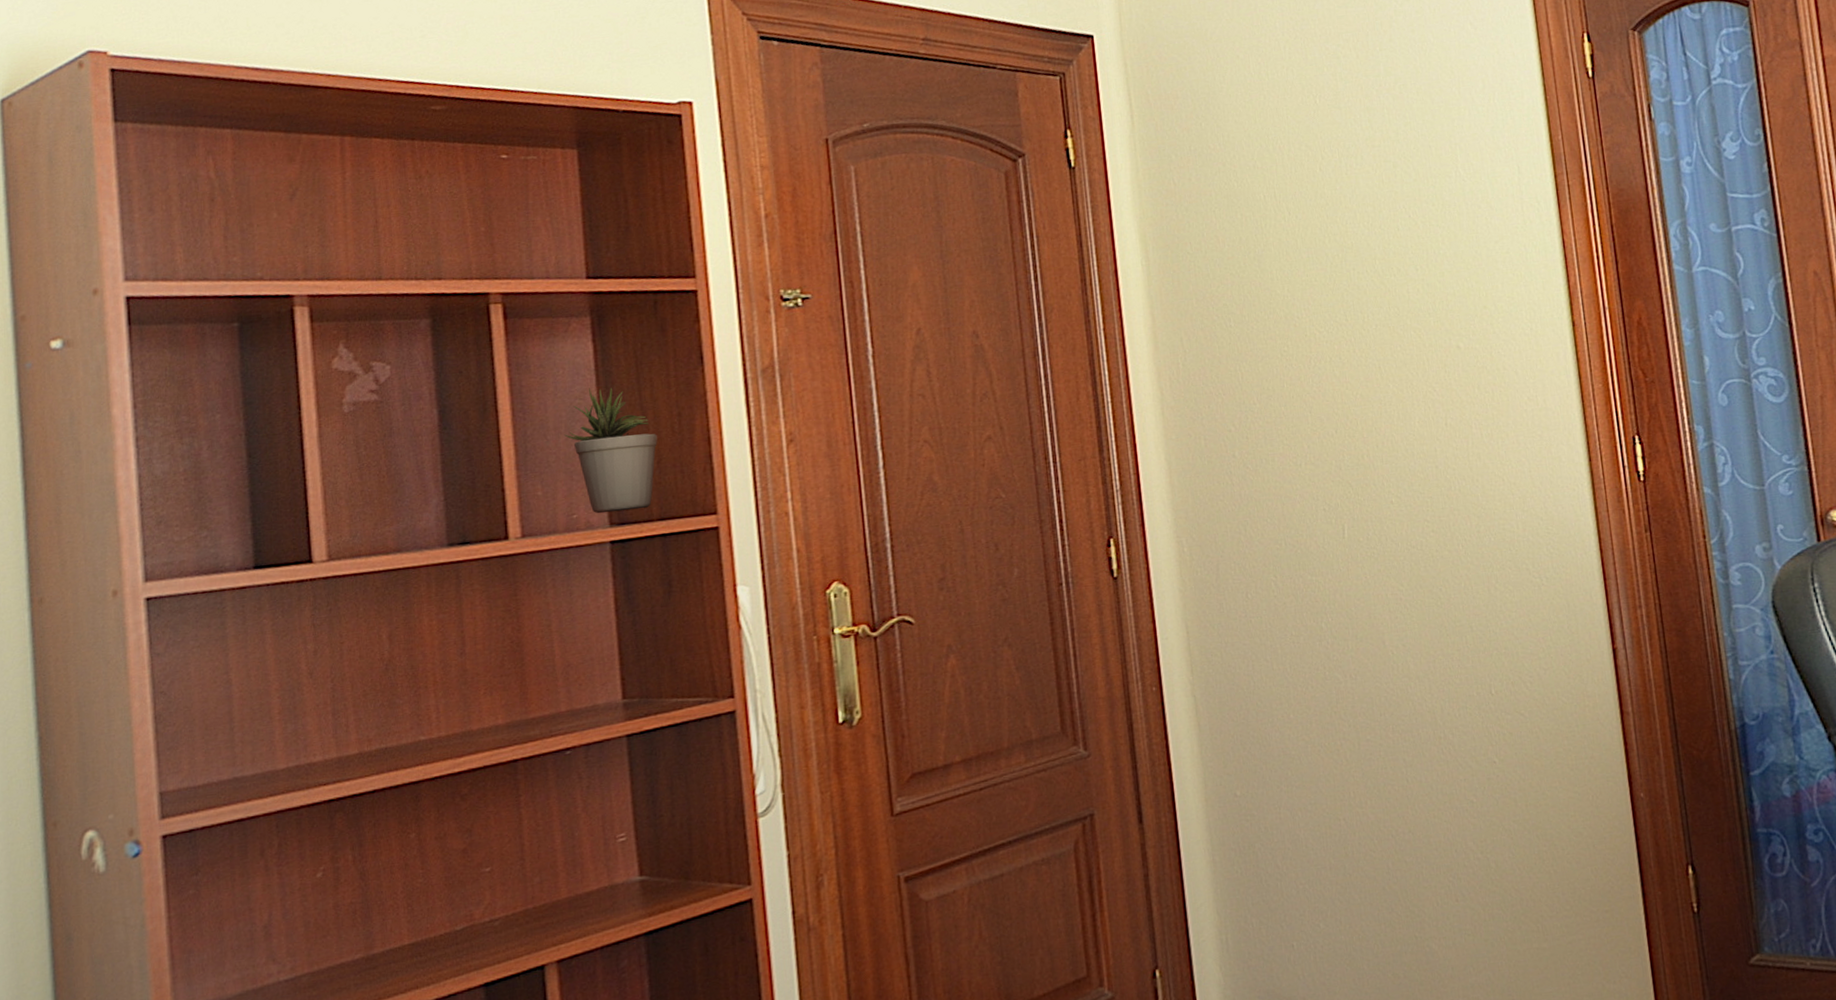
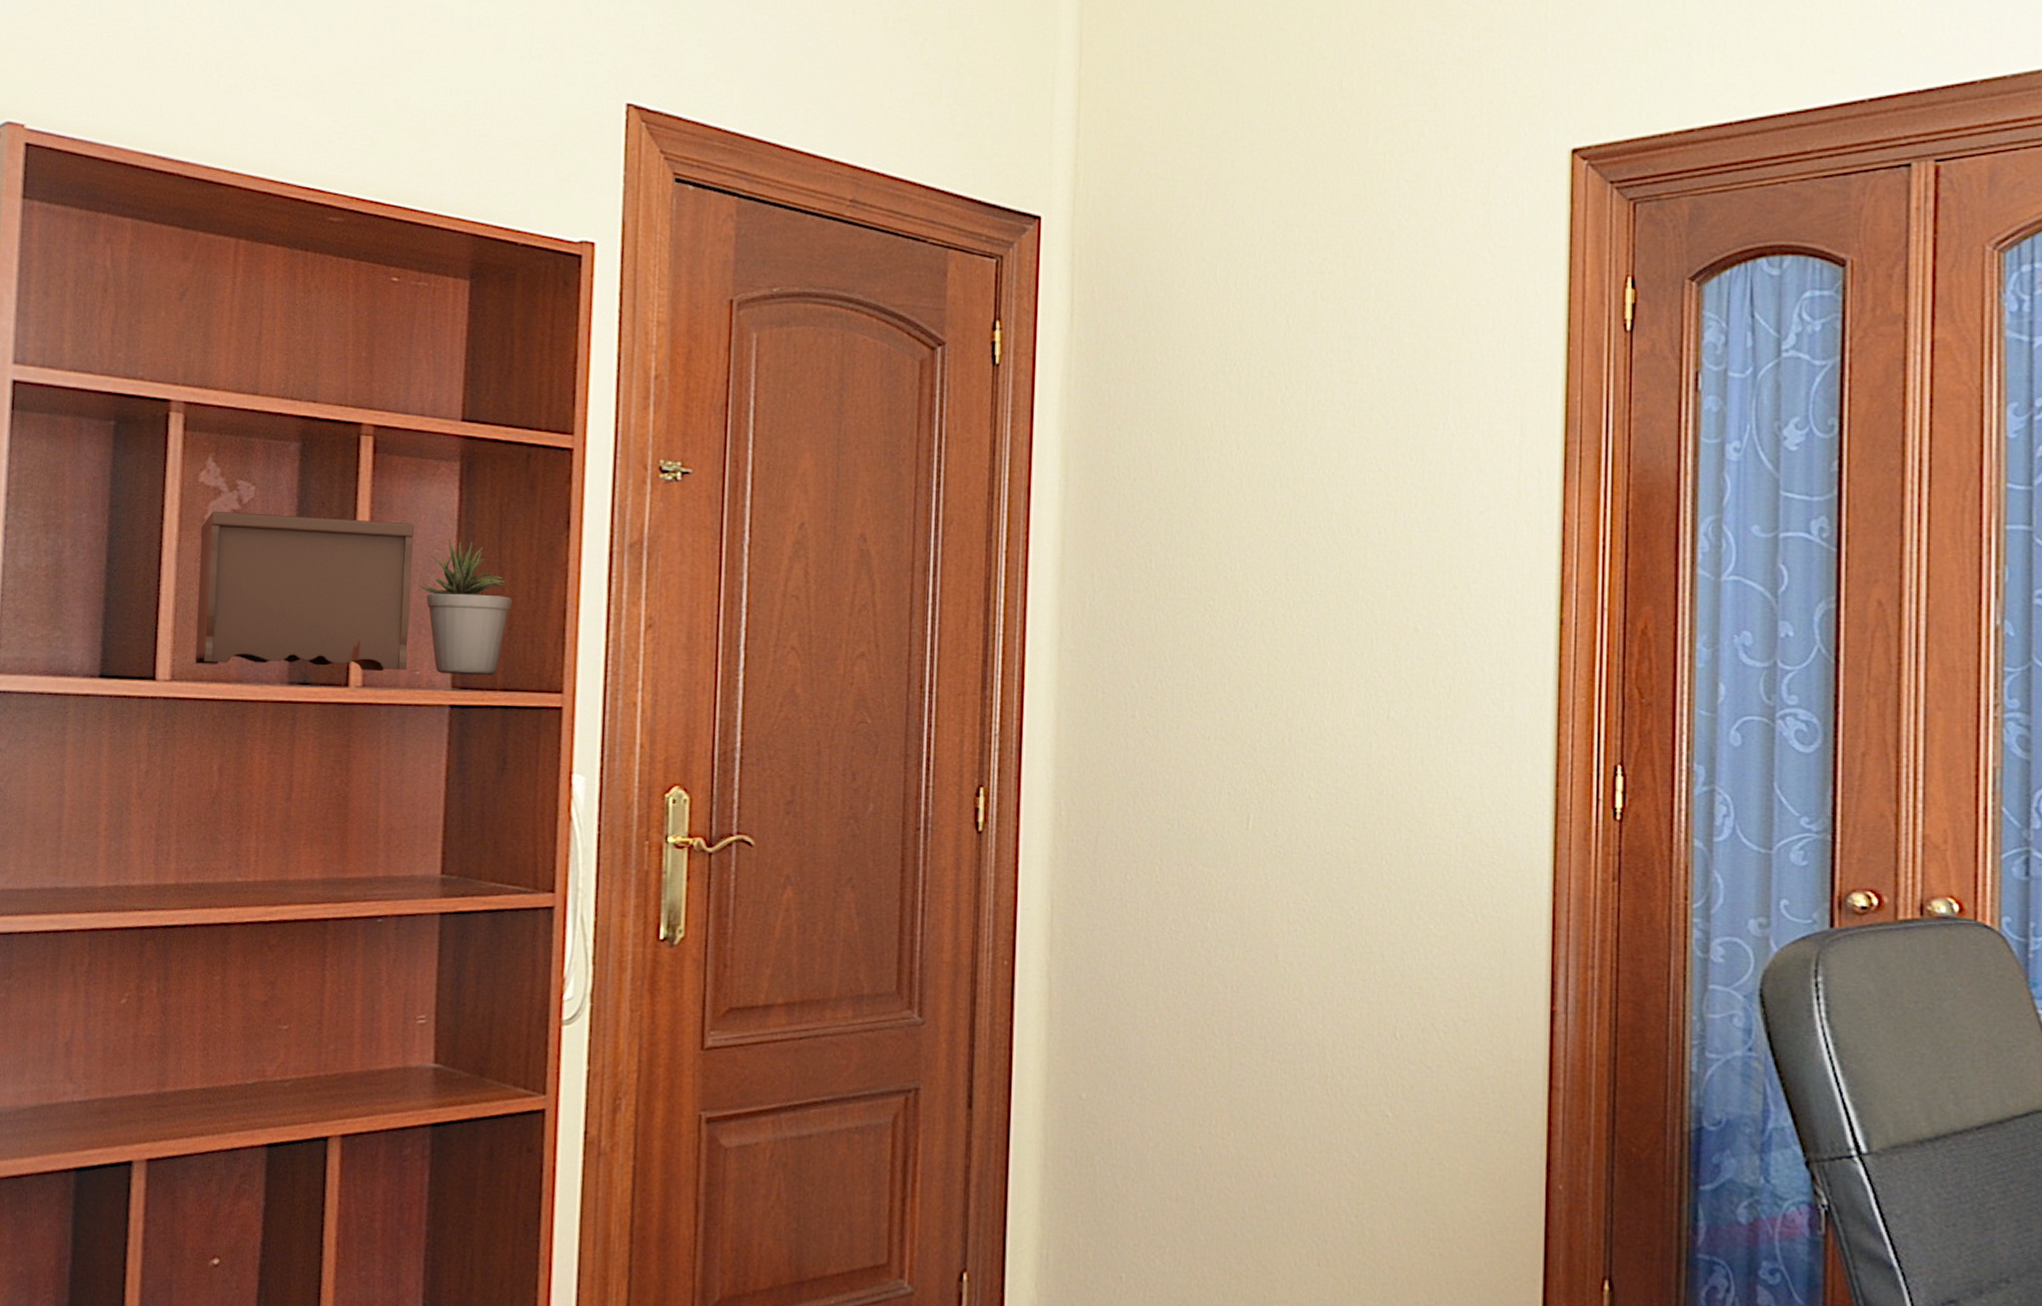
decorative box: none [341,378,563,541] -> present [194,511,415,672]

